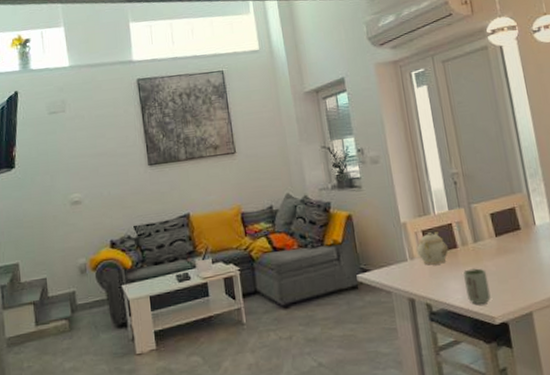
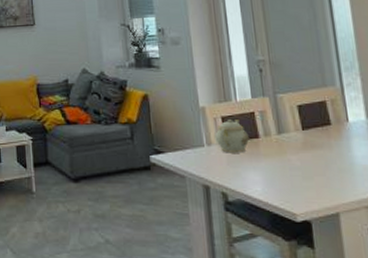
cup: present [463,268,491,305] -> none [264,161,293,199]

